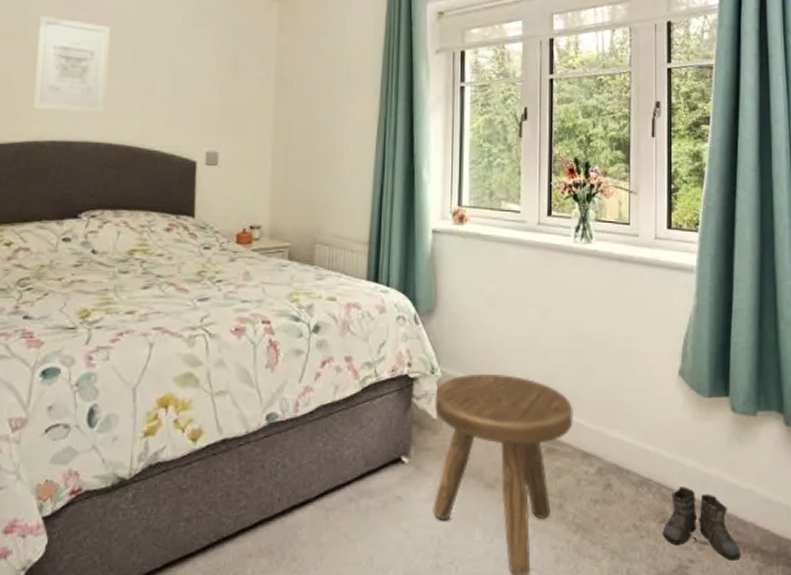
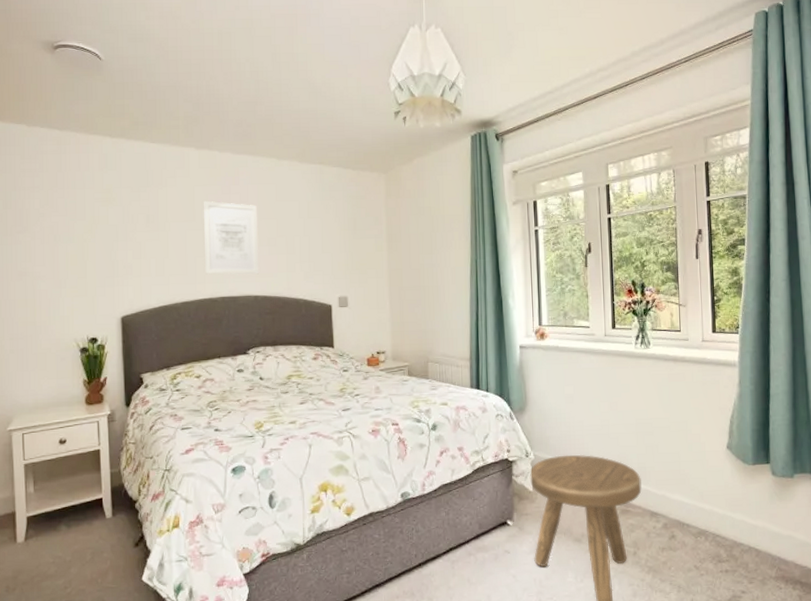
boots: present [660,487,741,561] -> none [716,535,784,591]

